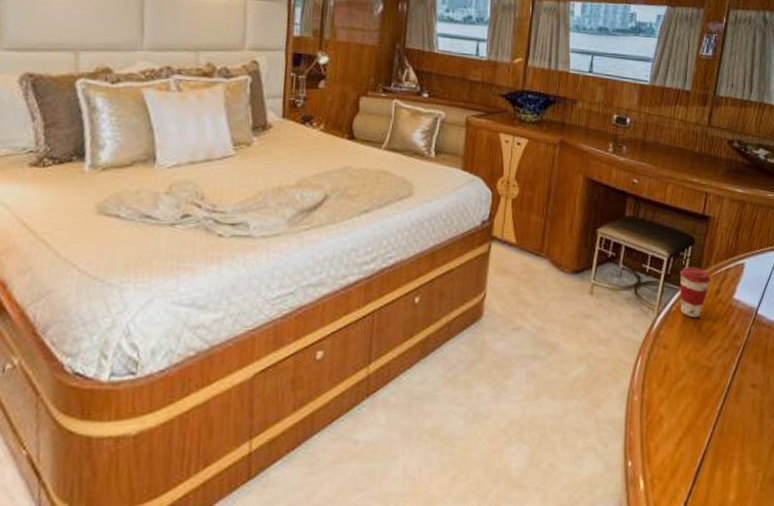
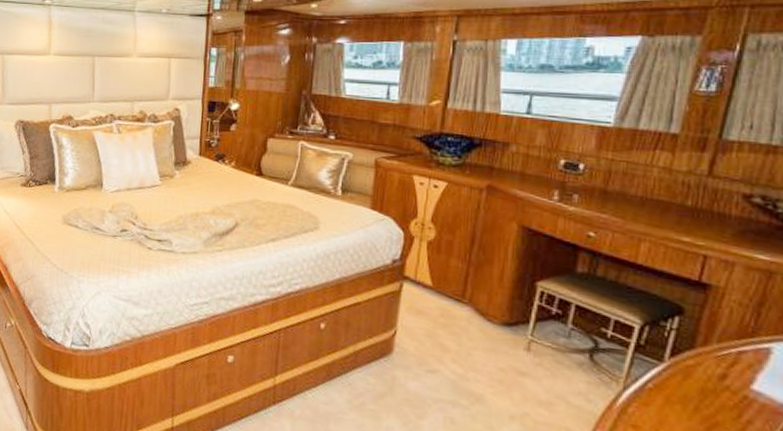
coffee cup: present [679,266,711,317] -> none [659,339,712,402]

